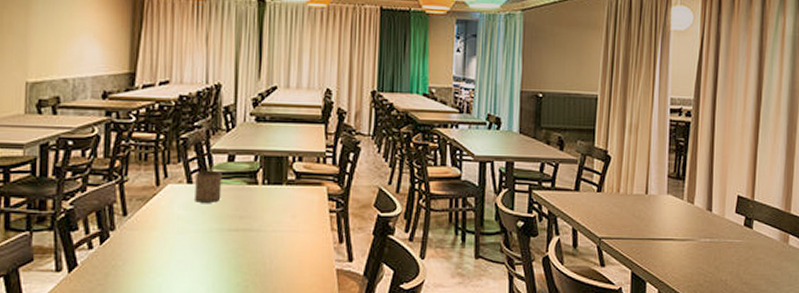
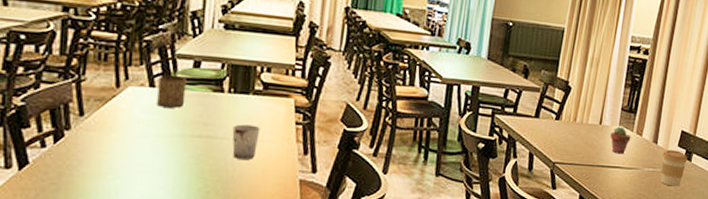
cup: none [268,215,295,252] -> present [232,124,260,160]
potted succulent: none [659,195,682,225] -> present [610,126,631,154]
coffee cup: none [719,217,748,257] -> present [660,150,688,187]

